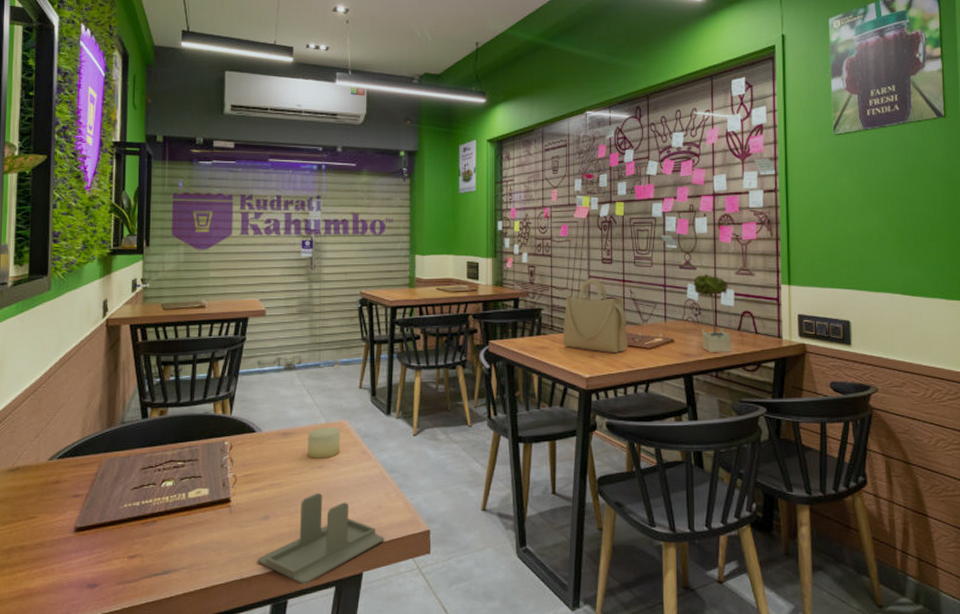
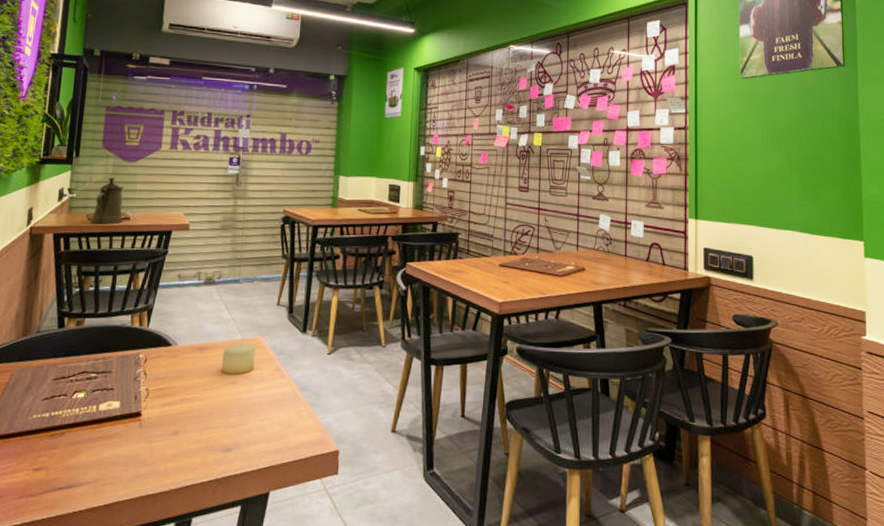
coffee pot: none [166,265,199,315] -> present [90,176,124,225]
napkin holder: present [257,492,385,584] -> none [163,409,294,503]
handbag: present [563,278,629,353] -> none [478,205,541,279]
potted tree: present [693,273,731,352] -> none [605,204,639,282]

